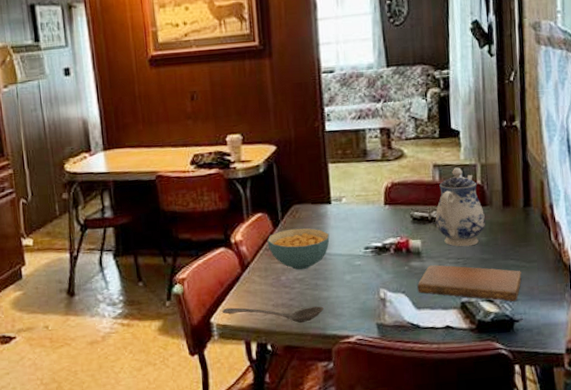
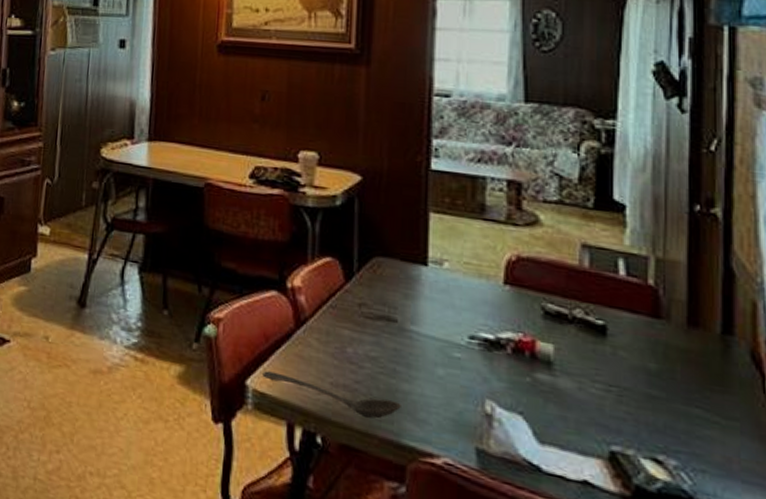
cereal bowl: present [267,228,330,270] -> none [334,286,420,346]
notebook: present [417,265,522,302] -> none [543,384,712,474]
teapot: present [435,167,485,247] -> none [578,254,657,372]

